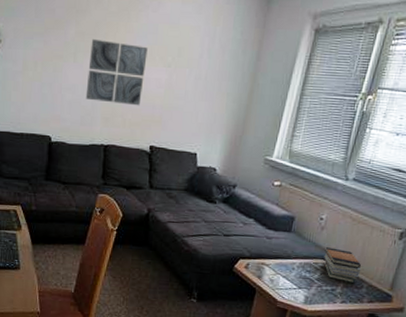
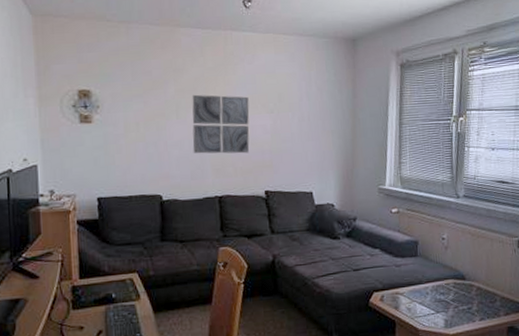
book stack: present [323,247,361,283] -> none [453,265,491,298]

